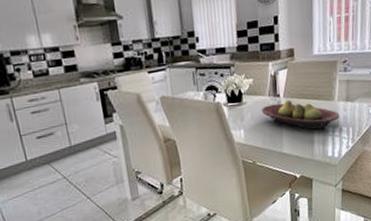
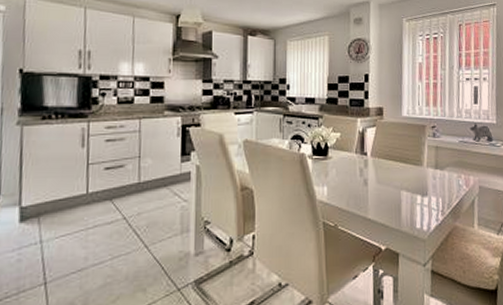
fruit bowl: present [261,100,340,130] -> none [347,159,429,197]

